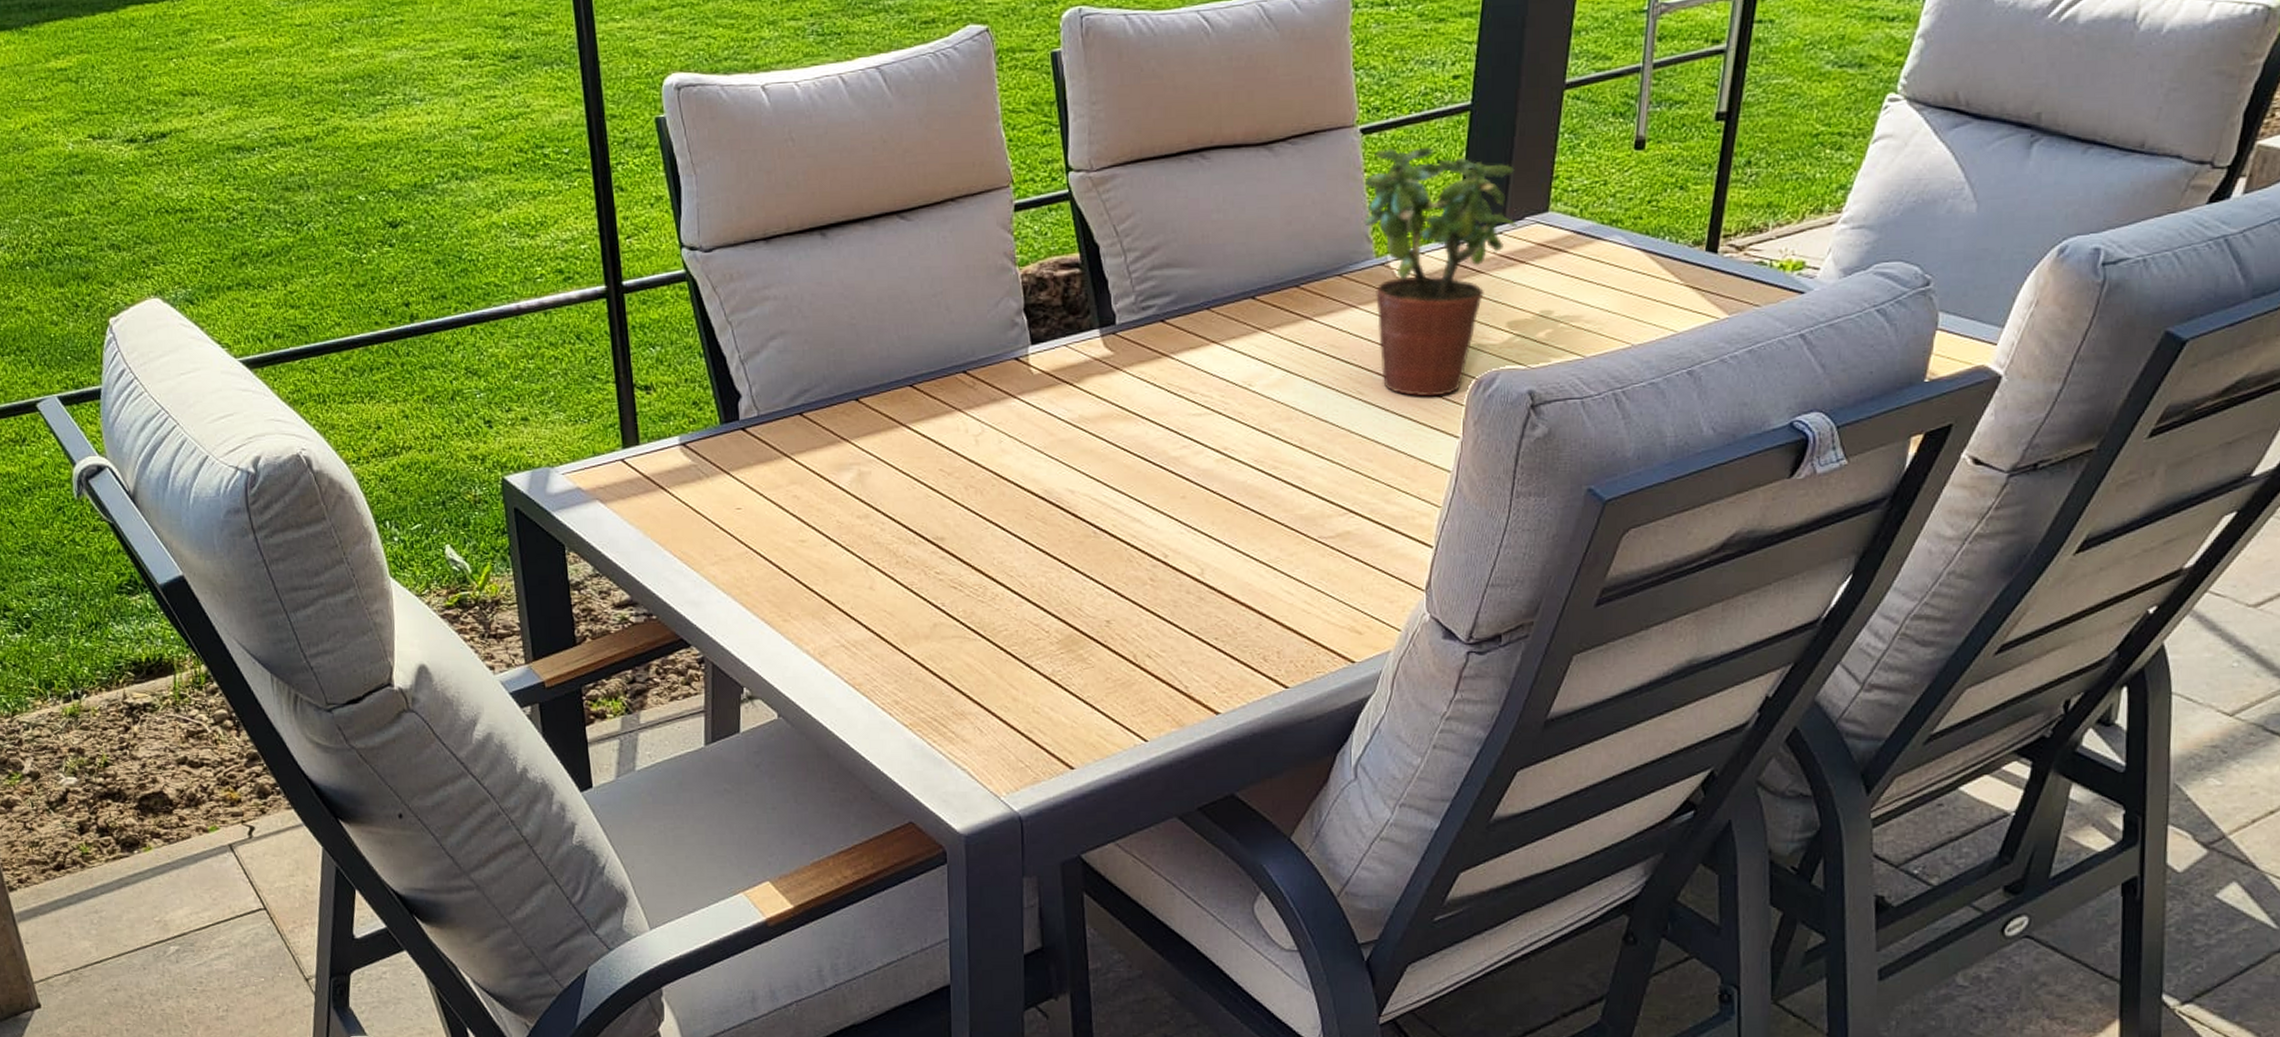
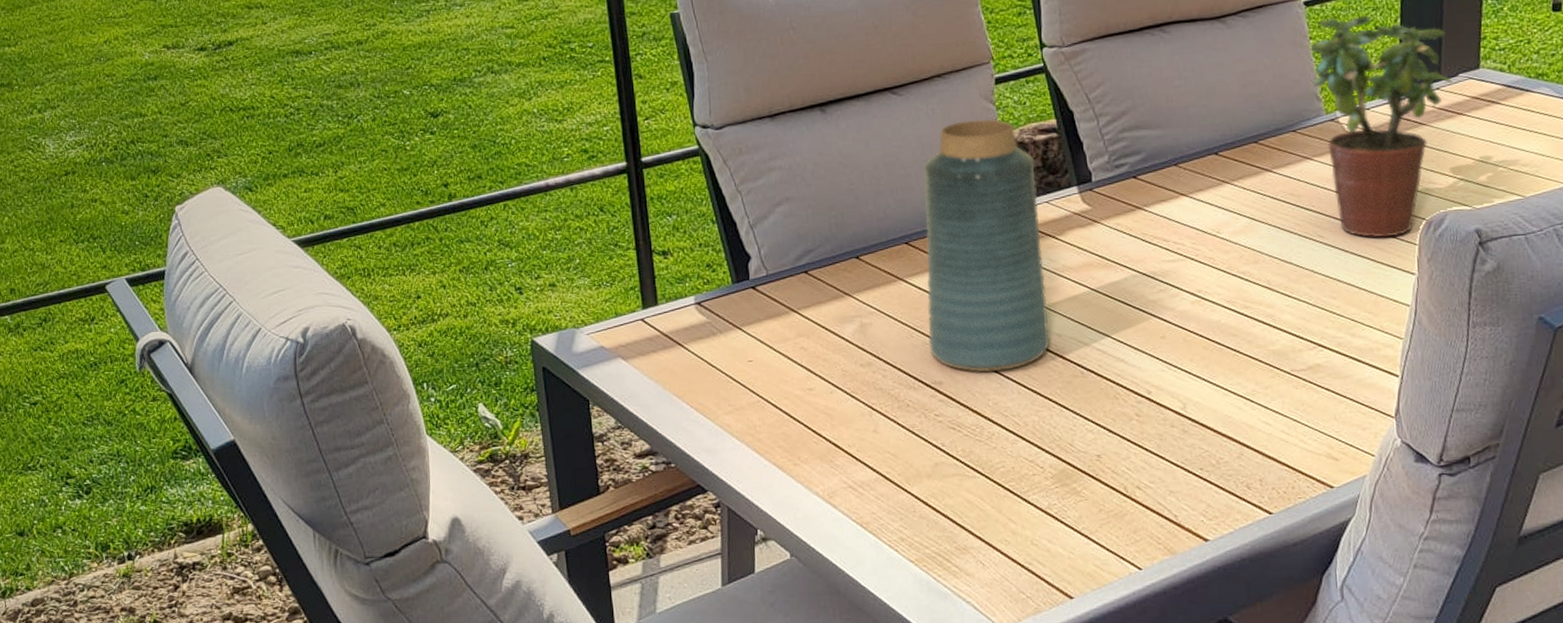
vase: none [931,250,1062,529] -> present [924,119,1050,373]

